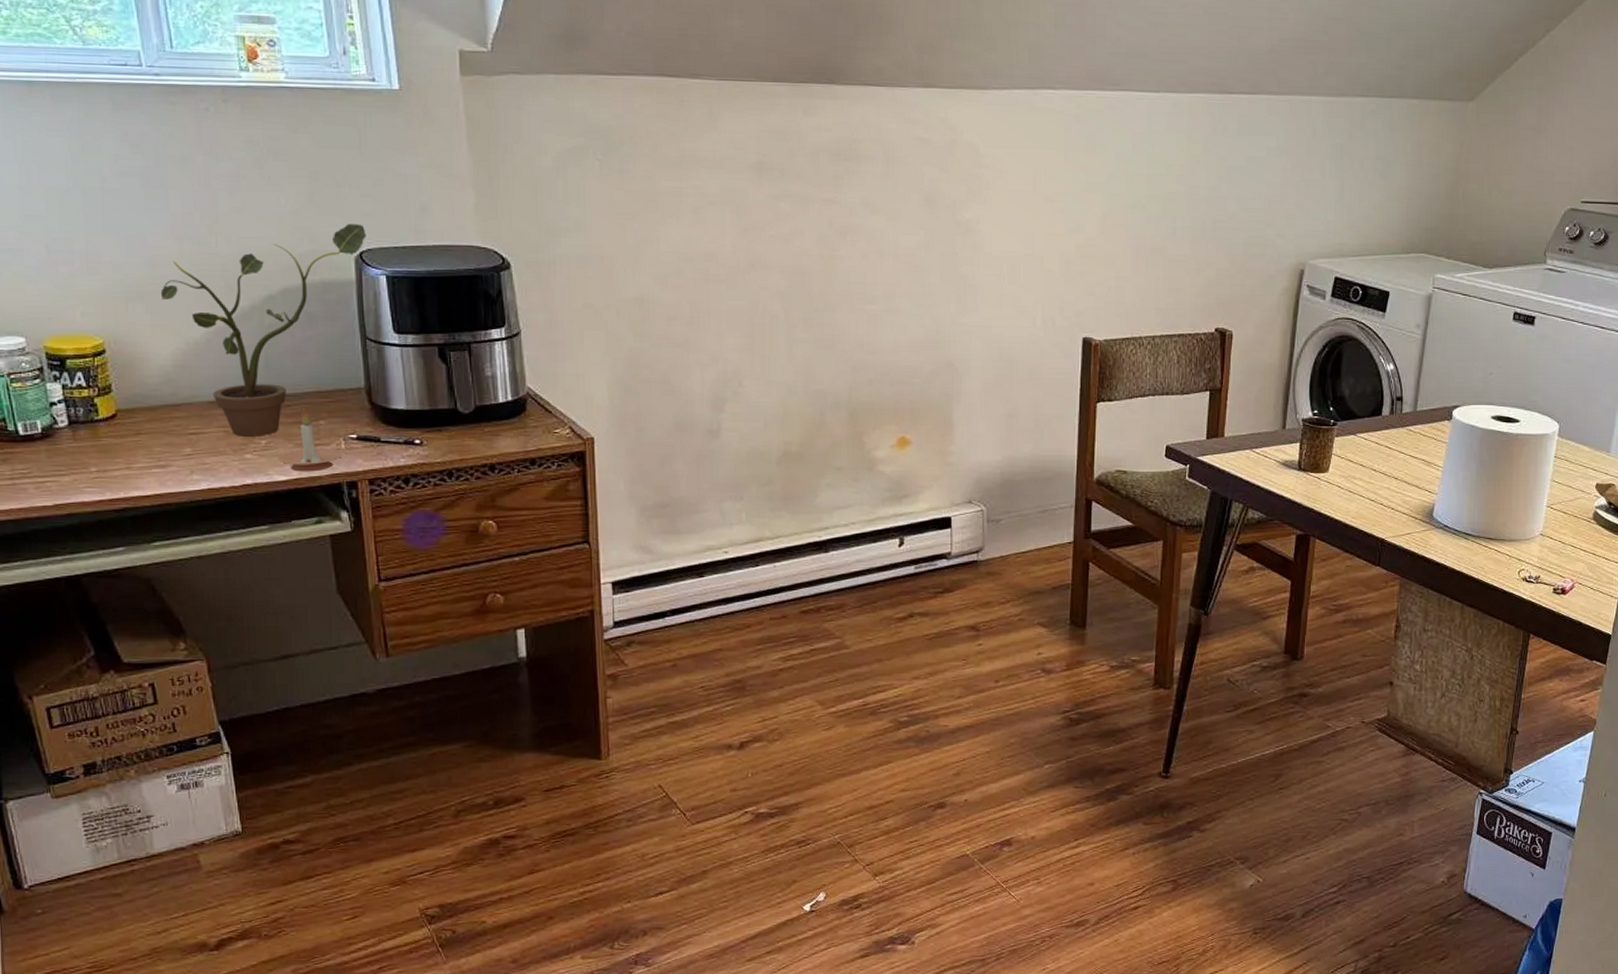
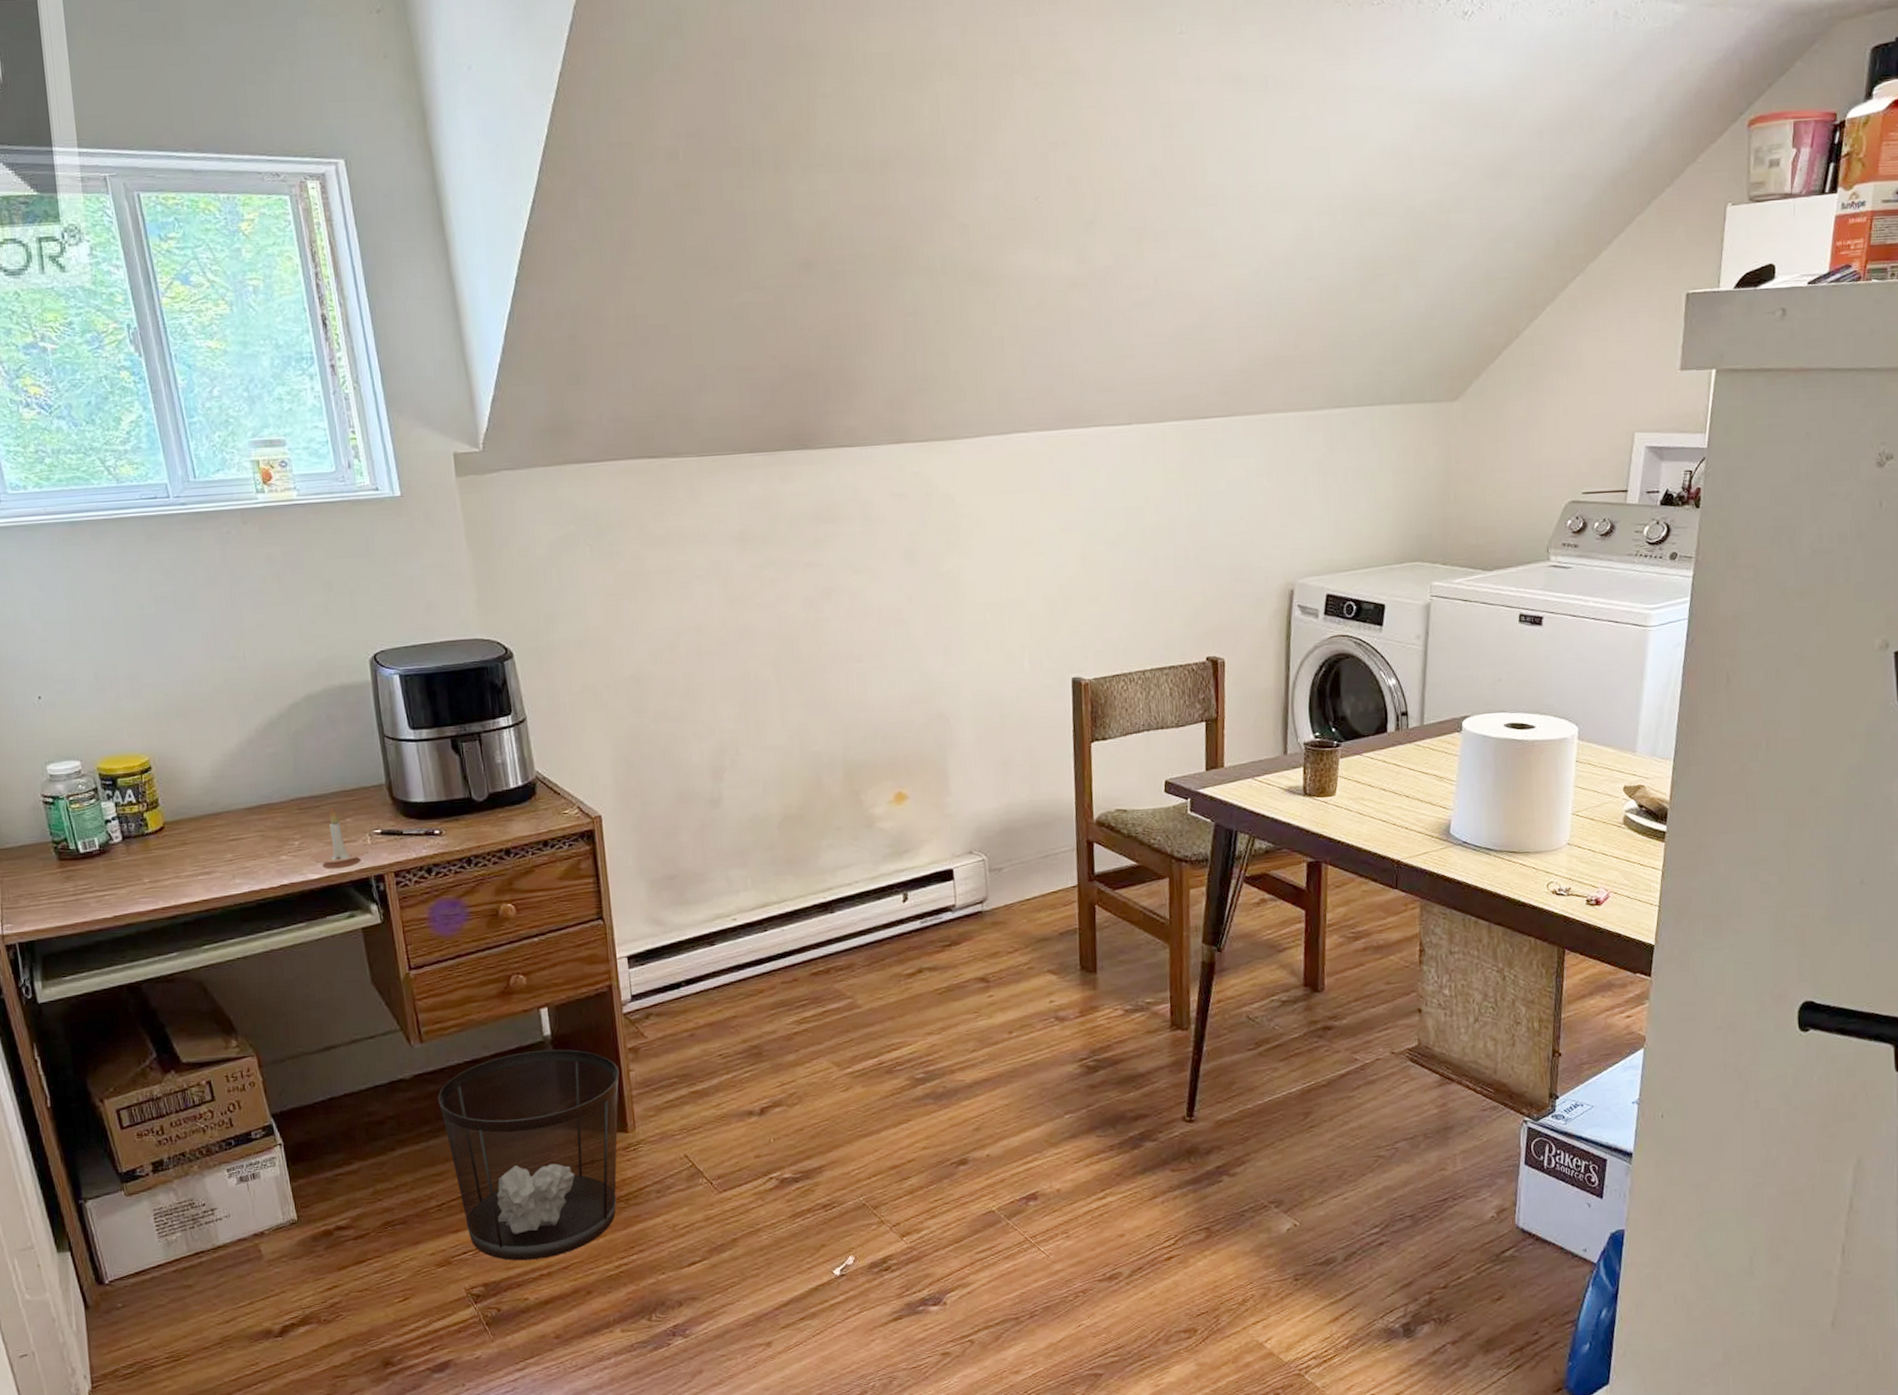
potted plant: present [160,223,367,436] -> none [197,627,379,839]
waste bin: none [402,671,596,883] -> present [438,1048,619,1261]

